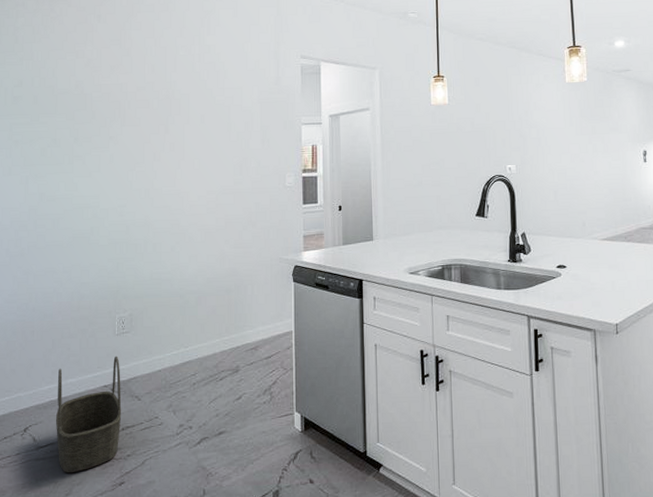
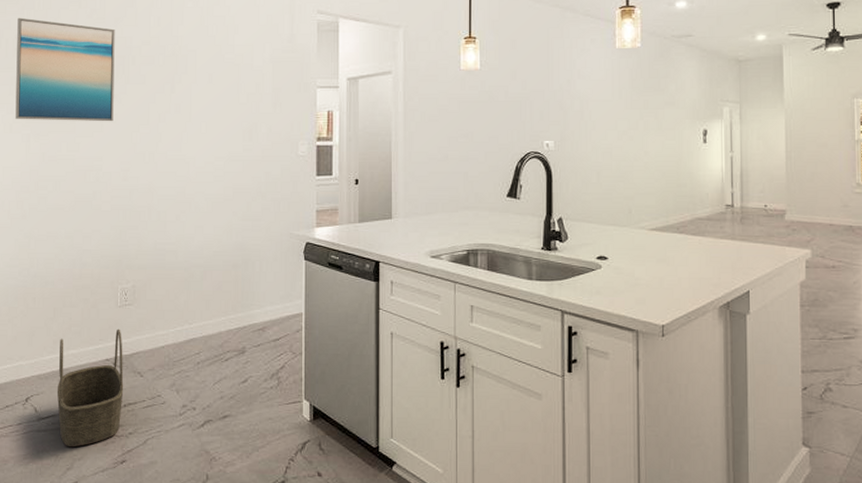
wall art: none [14,68,111,163] -> present [15,17,115,122]

